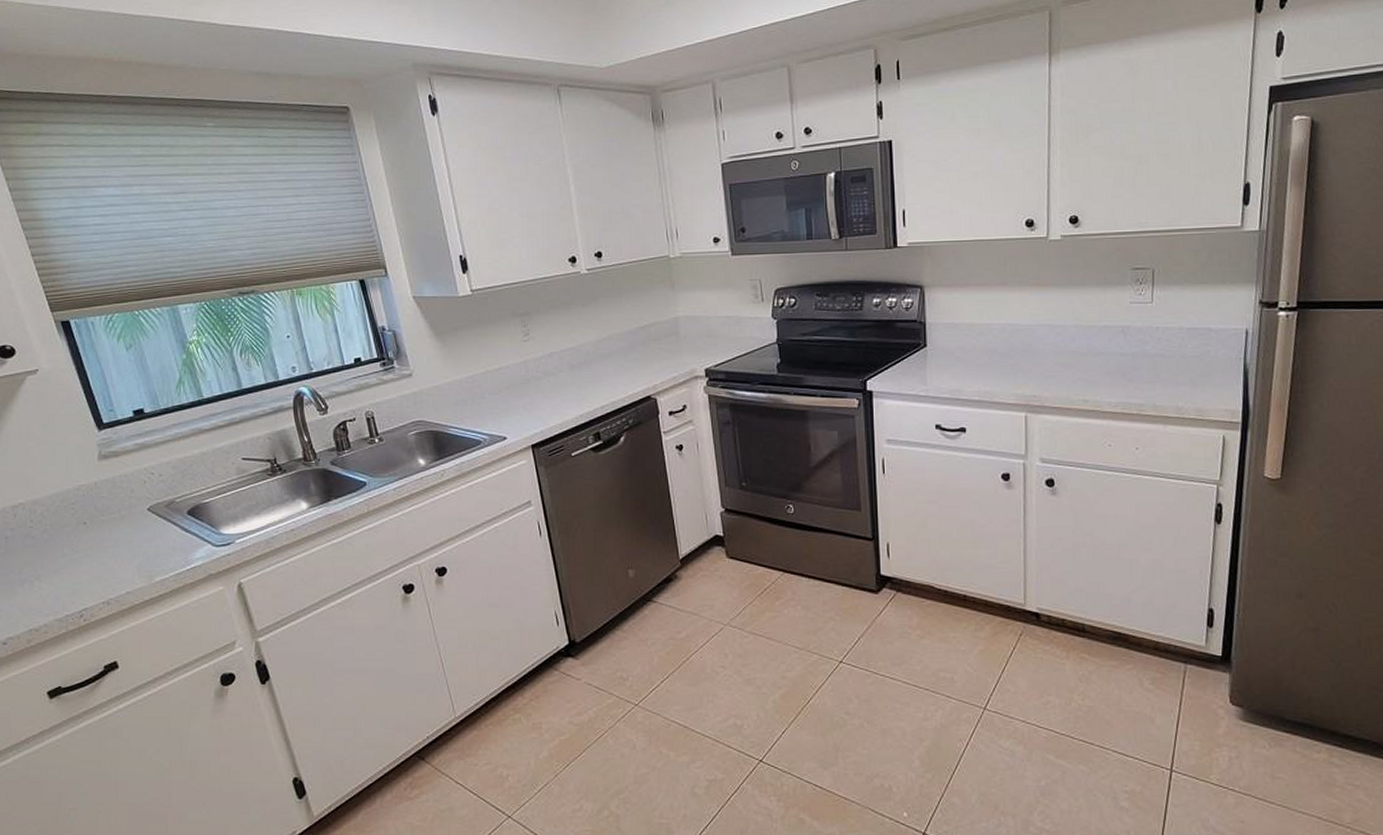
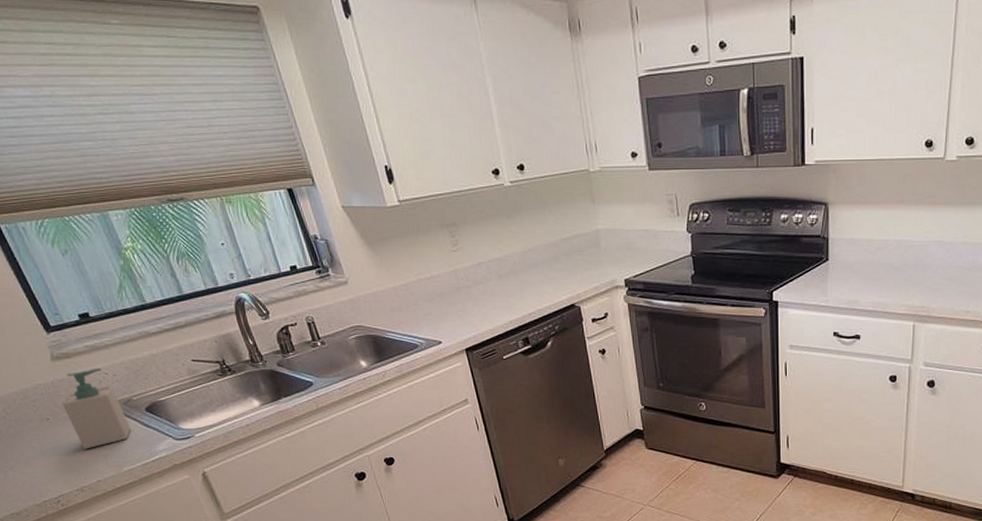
soap bottle: none [102,467,169,557] -> present [62,367,131,450]

